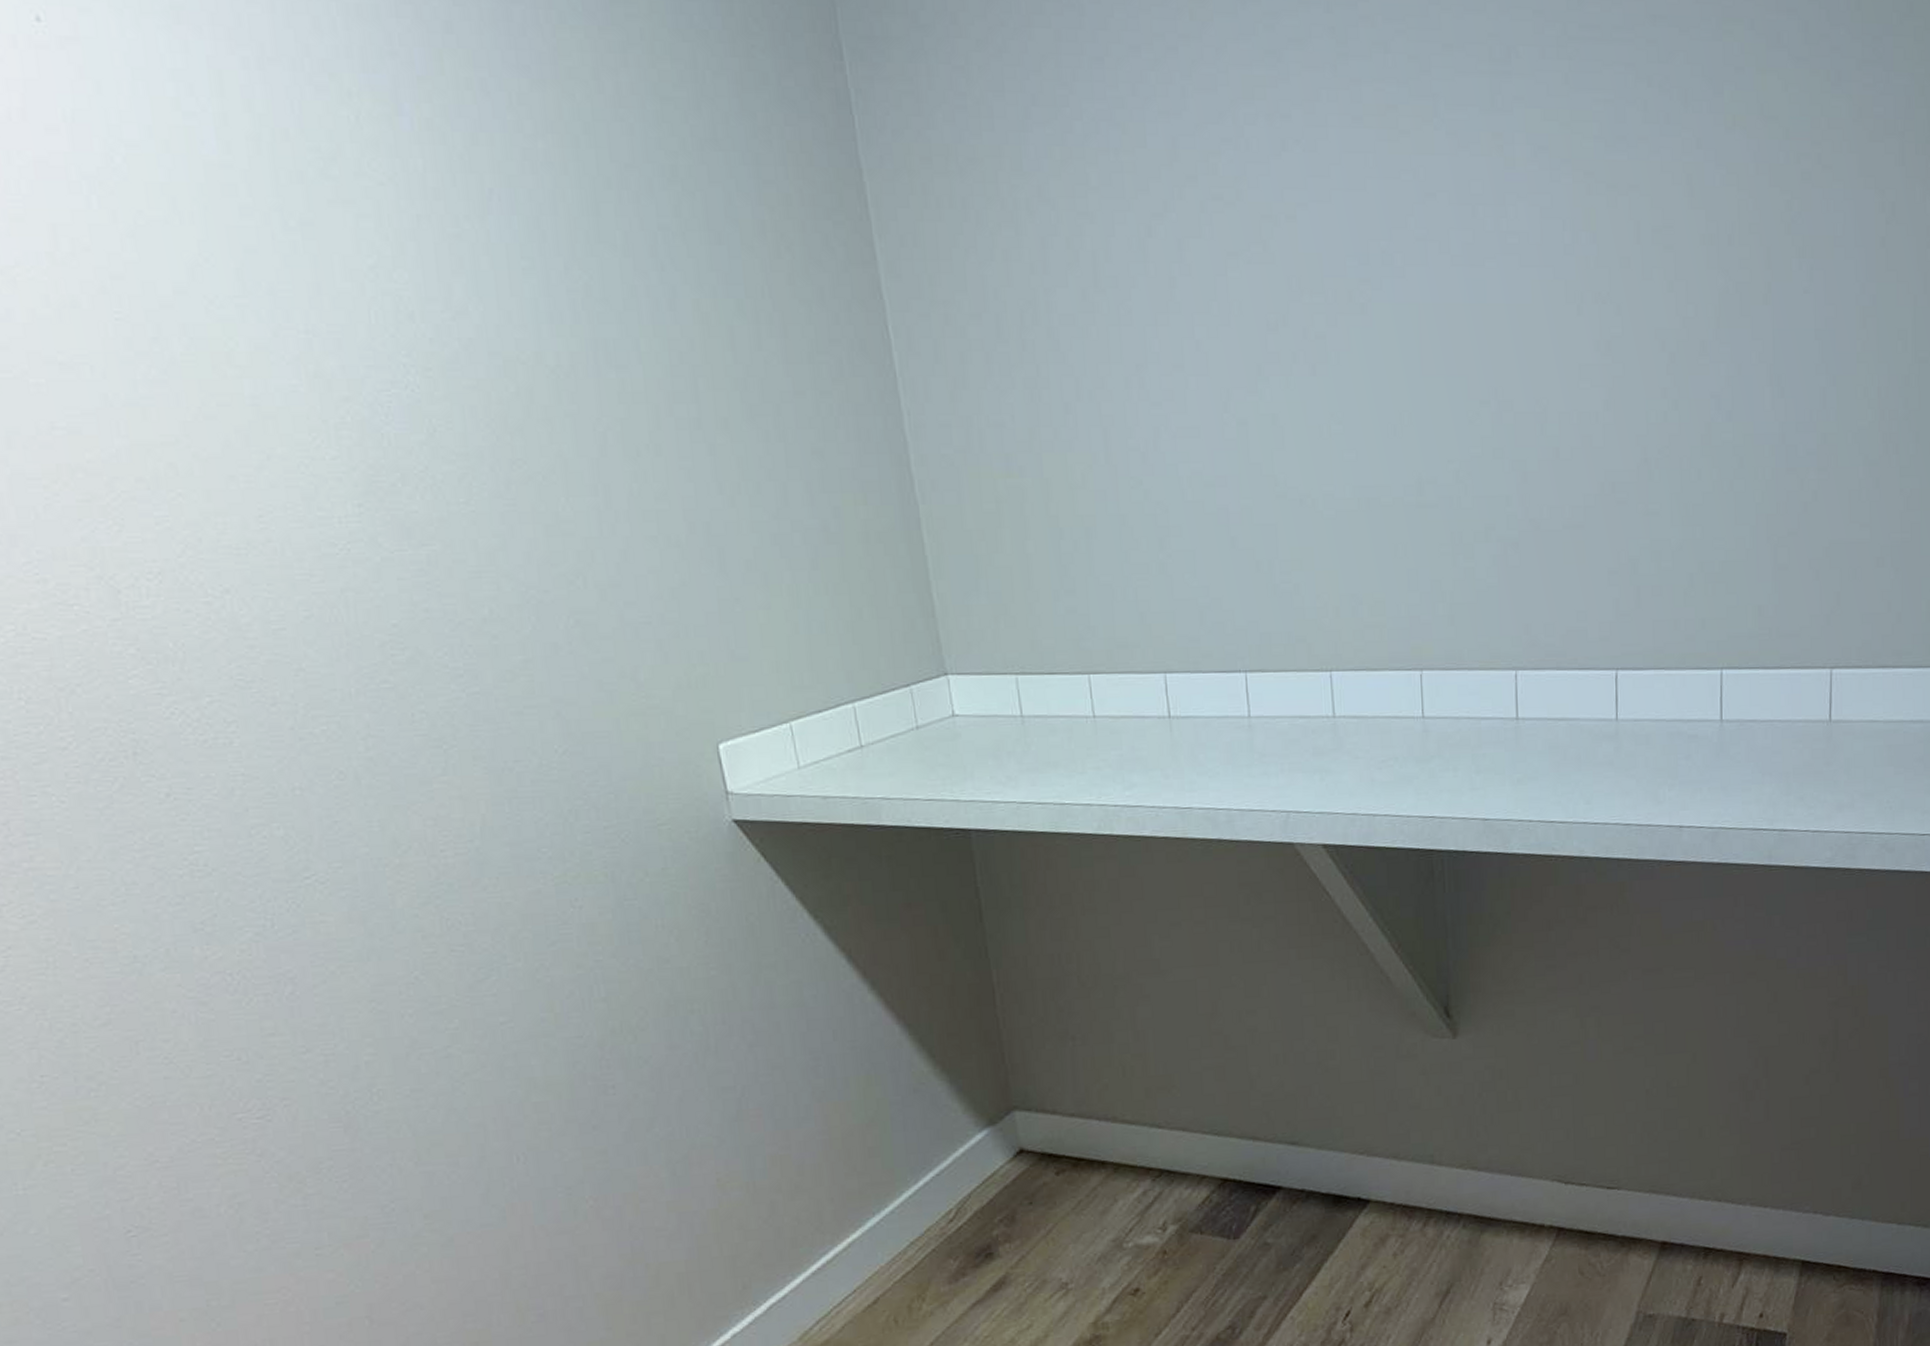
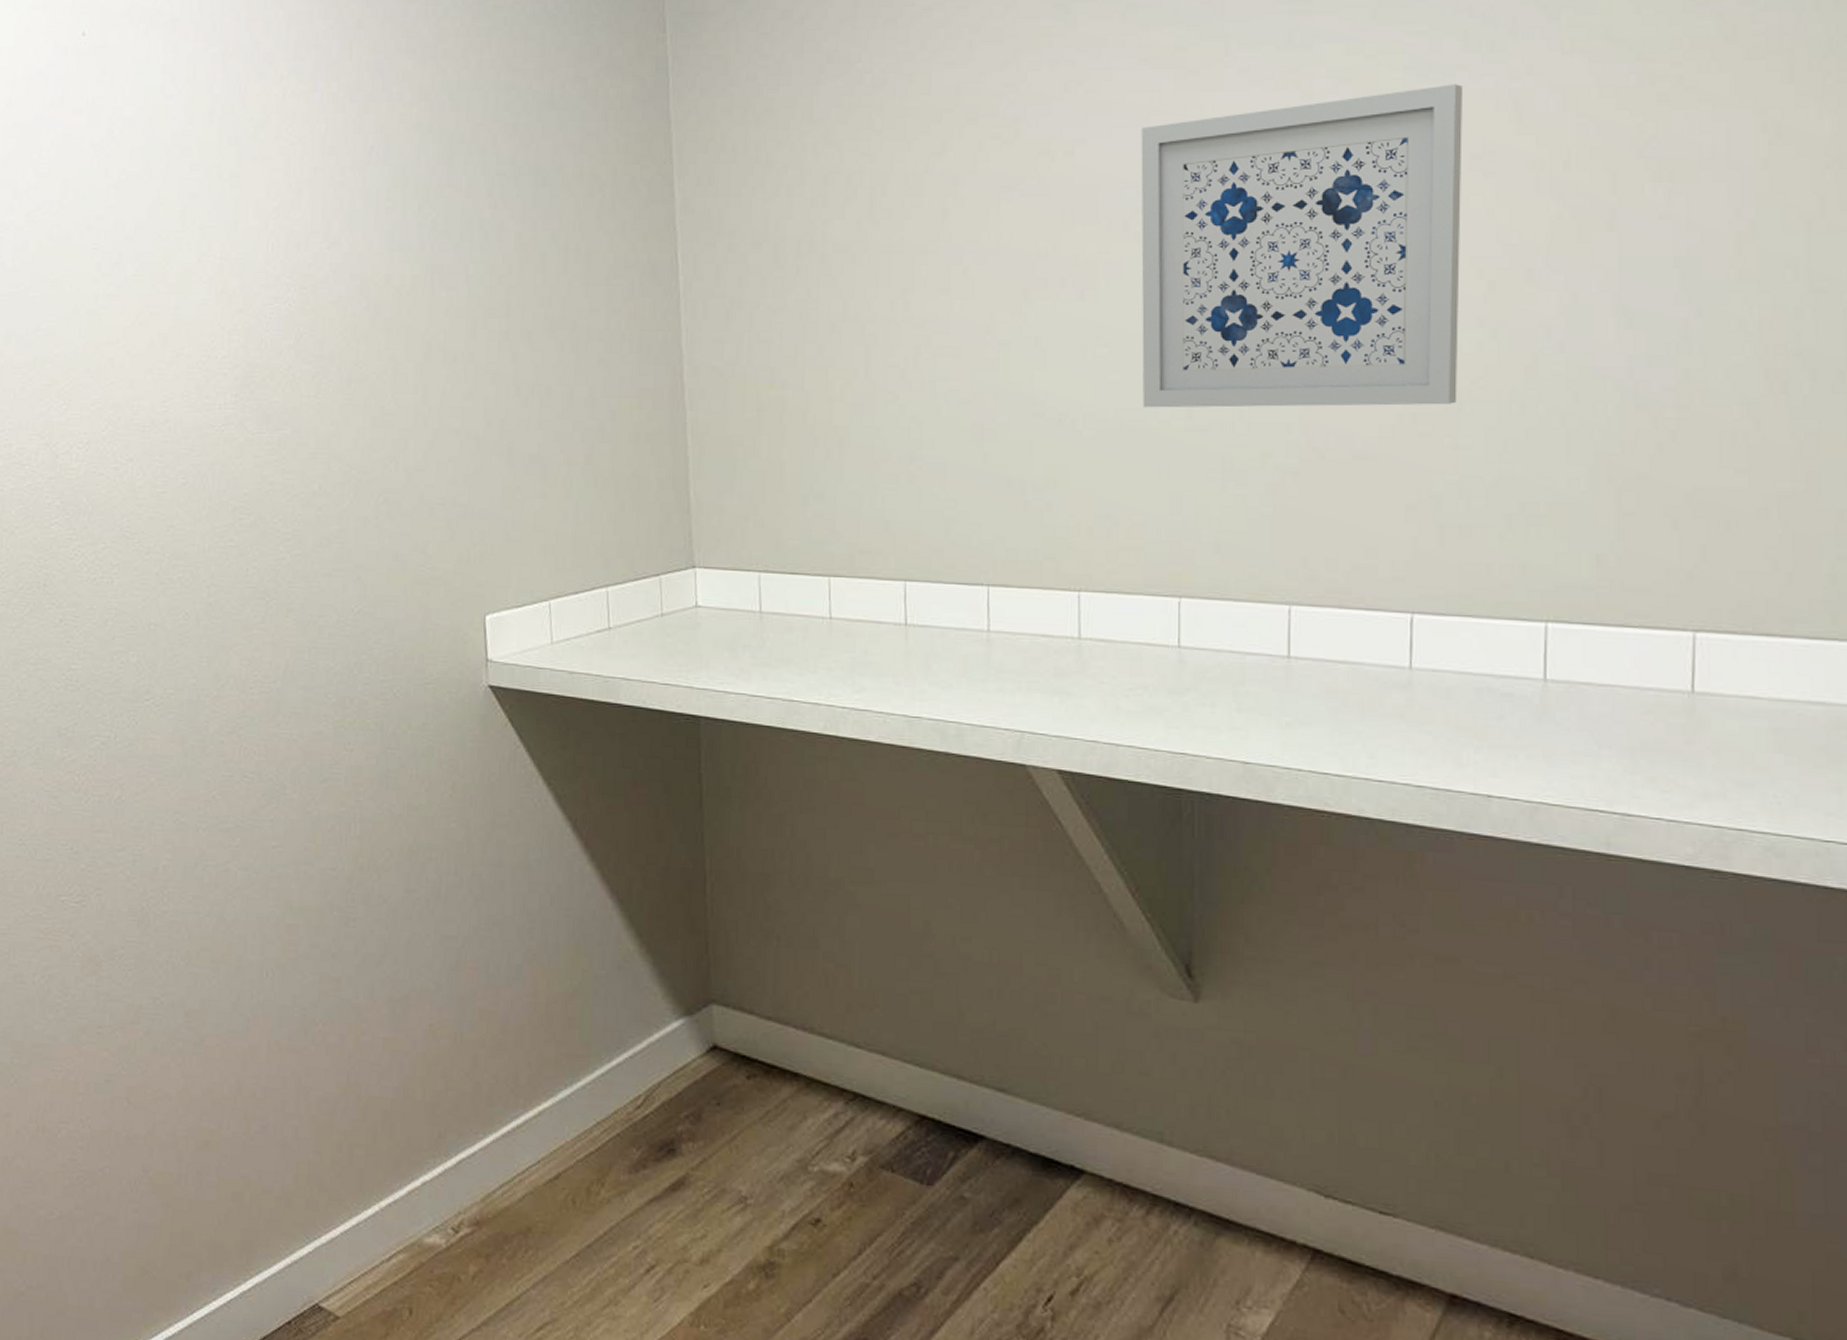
wall art: none [1359,155,1648,485] -> present [1141,84,1464,408]

